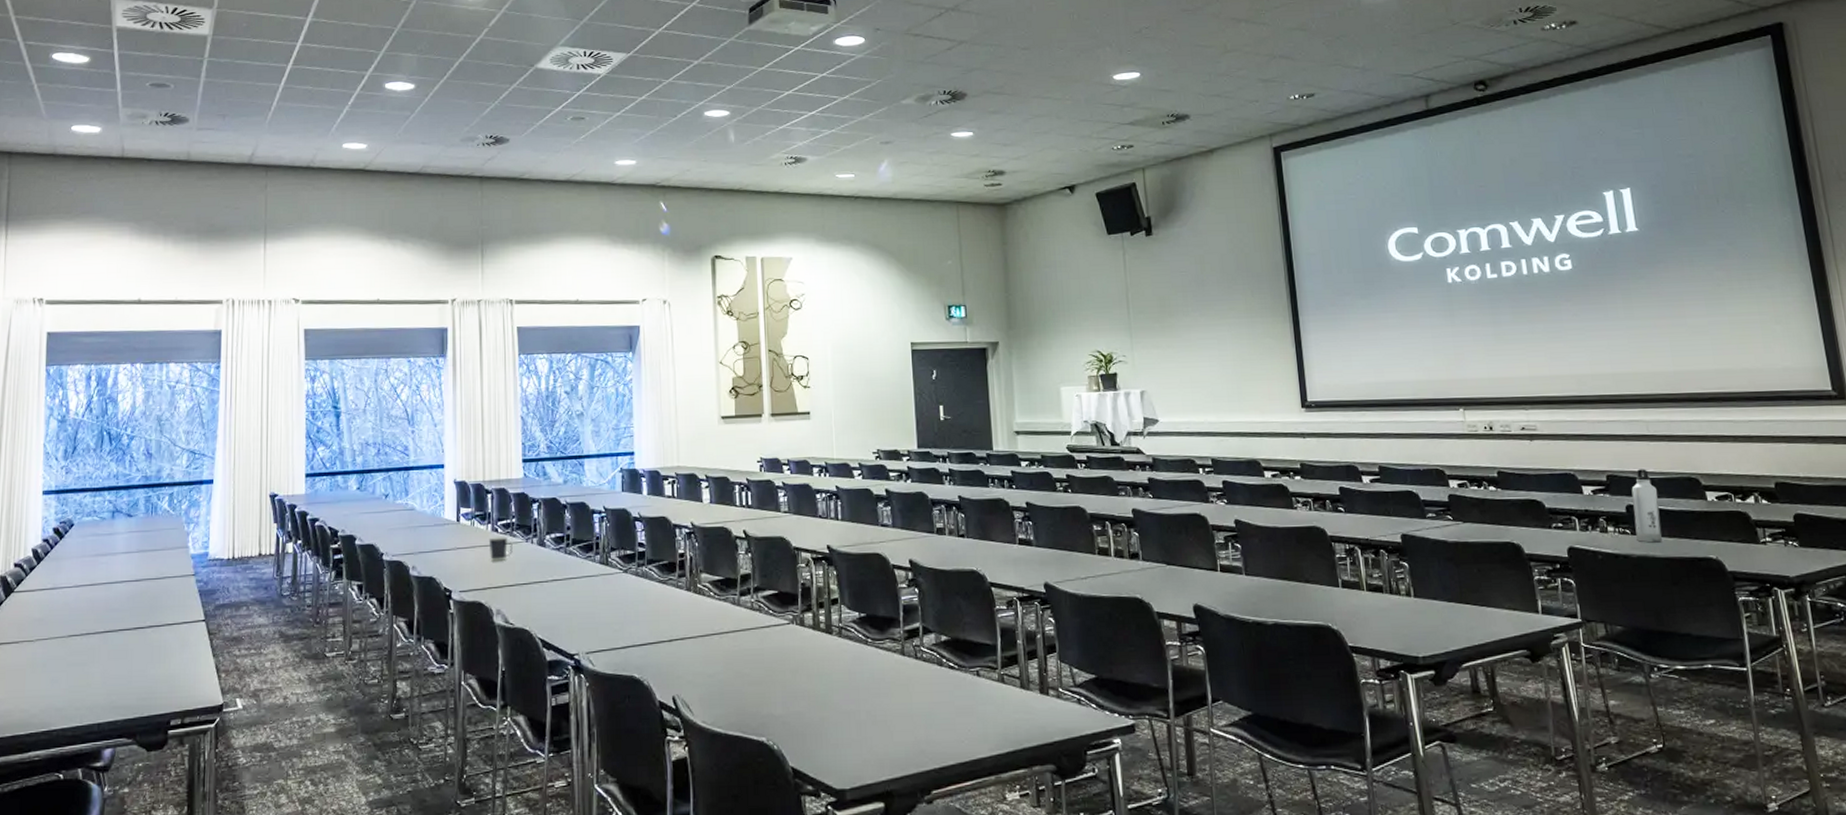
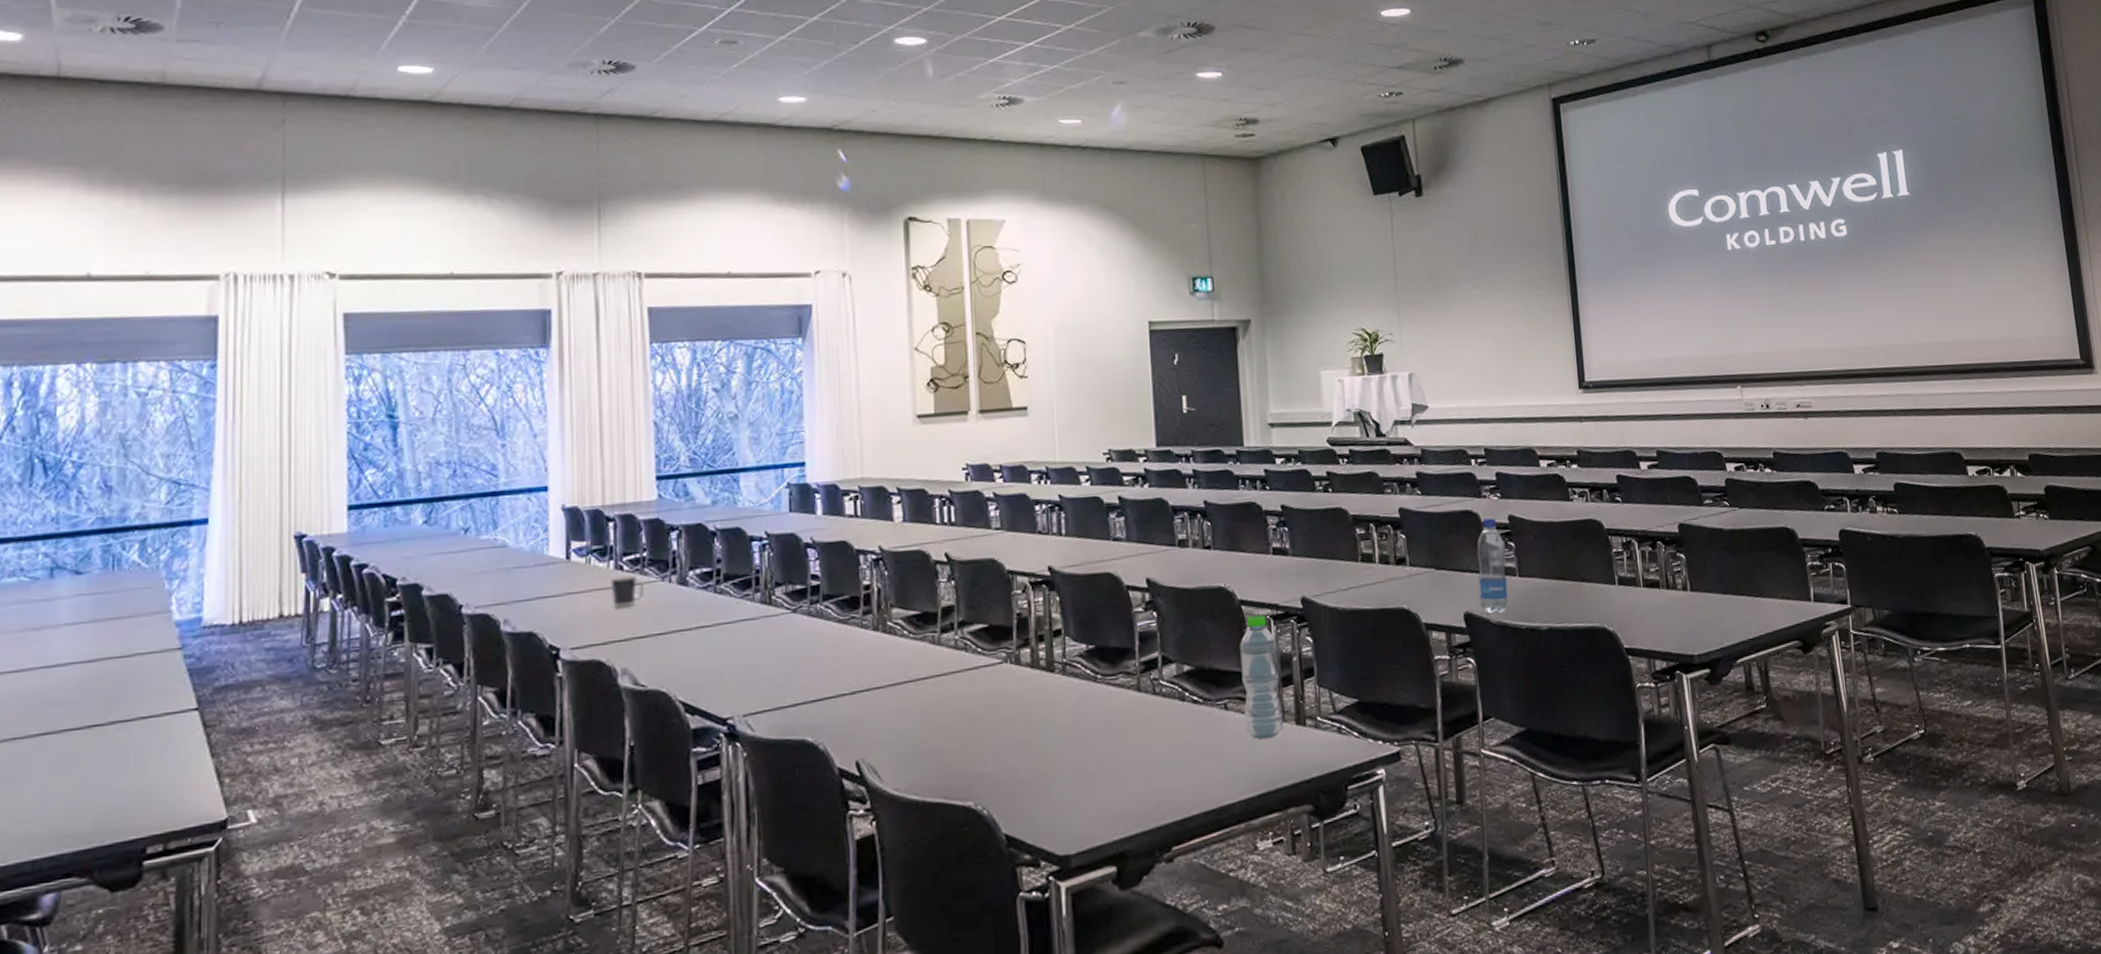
water bottle: none [990,595,1029,704] -> present [1240,614,1284,739]
bottle: none [1204,521,1235,608] -> present [1476,518,1508,614]
water bottle: present [1631,469,1662,543] -> none [1899,445,1927,522]

